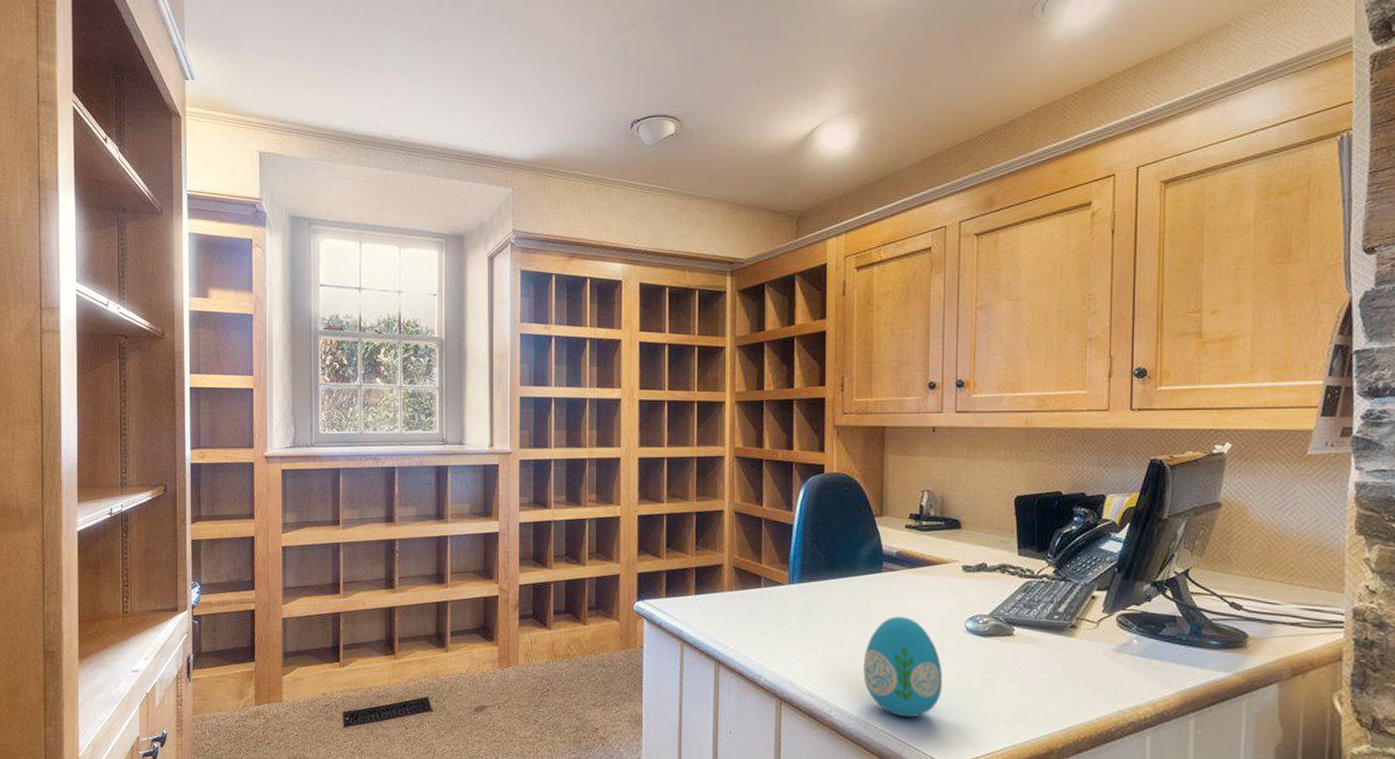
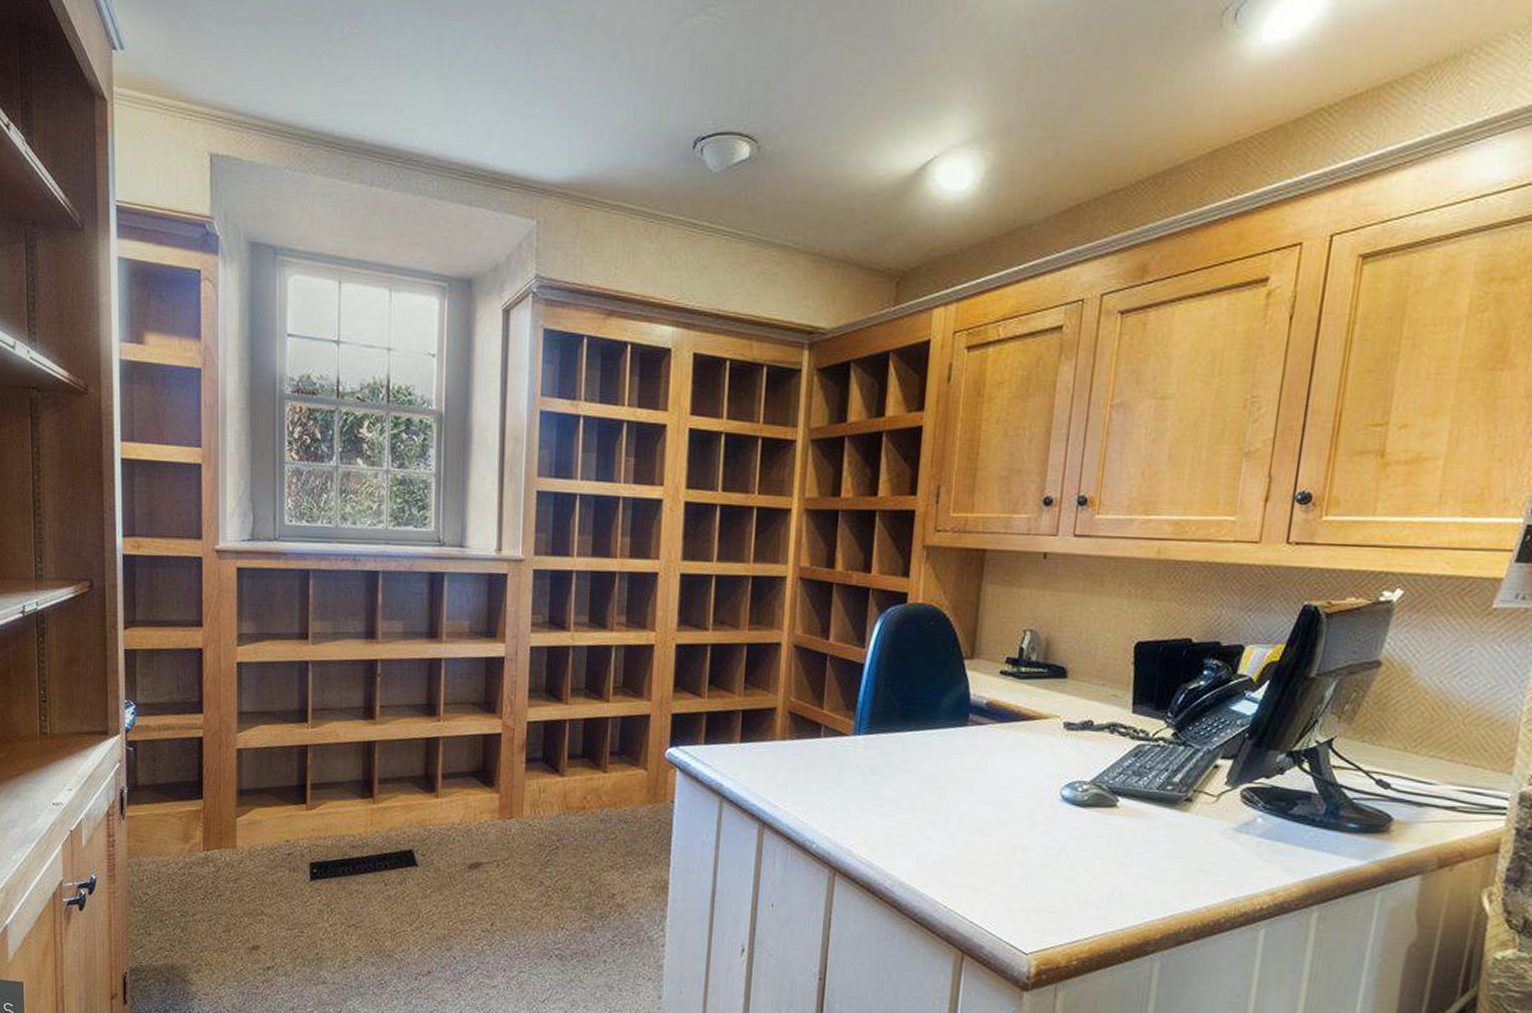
decorative egg: present [863,617,942,718] -> none [934,779,1029,897]

